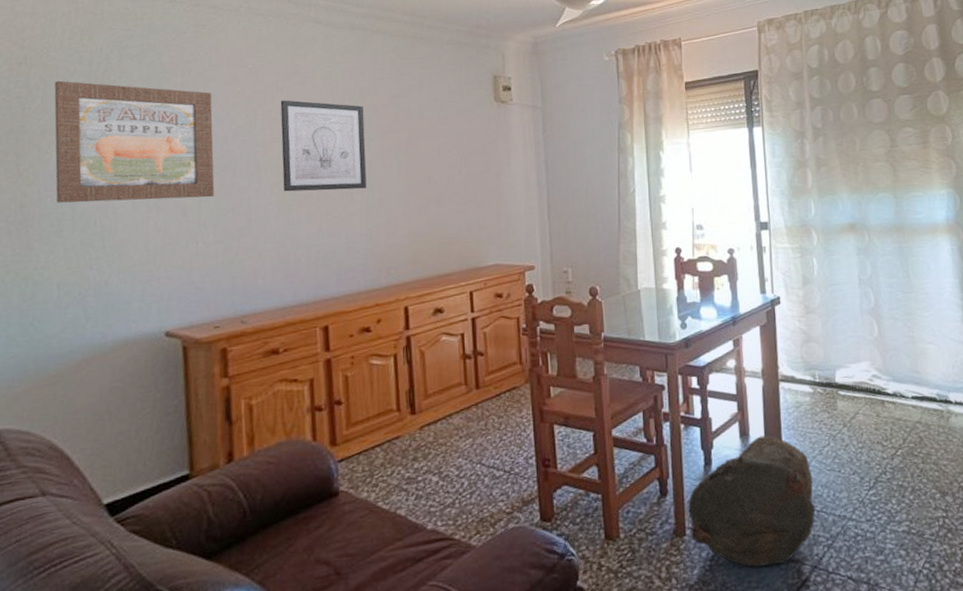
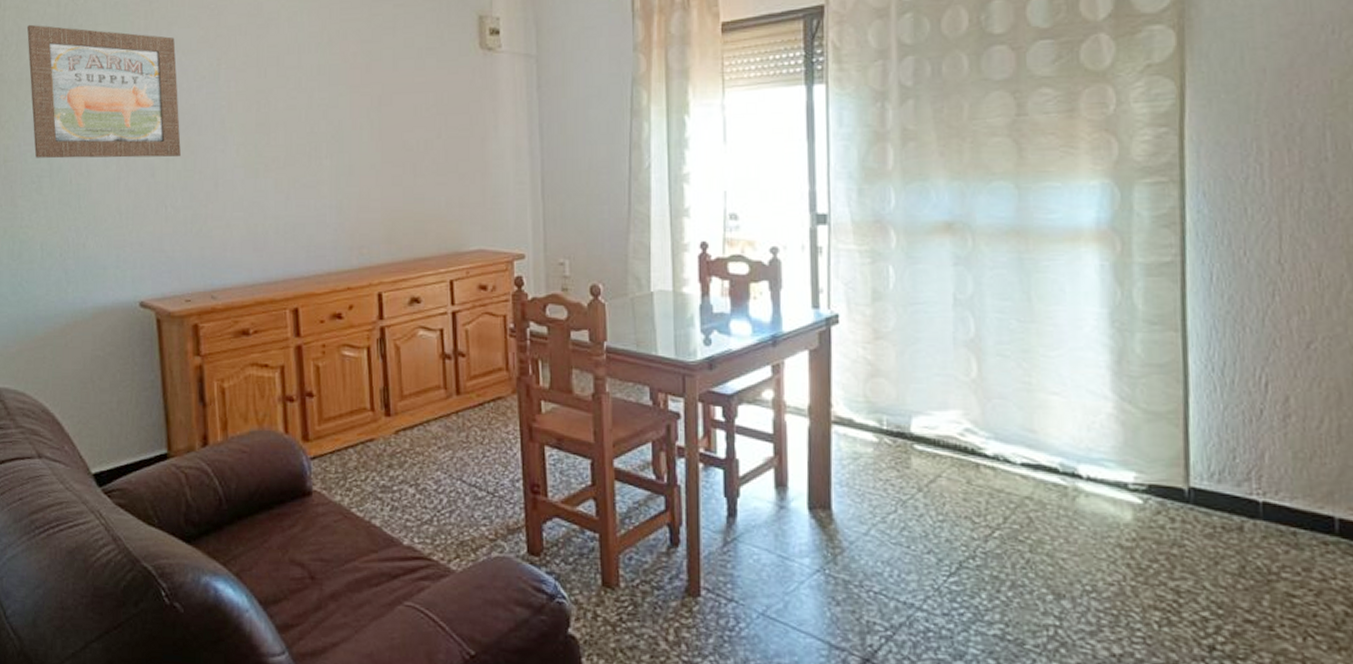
wall art: present [280,100,367,192] -> none [244,46,337,154]
bag: present [688,435,815,568] -> none [704,489,871,650]

